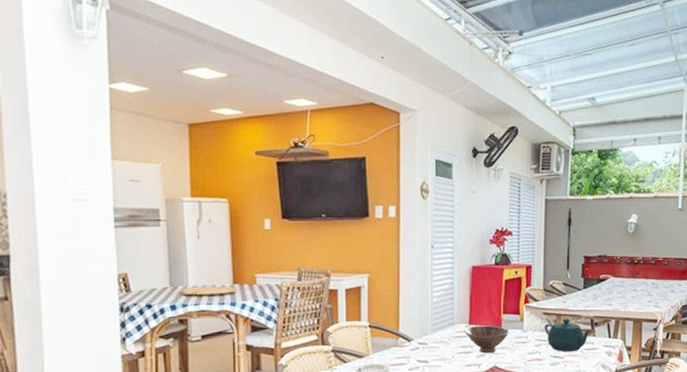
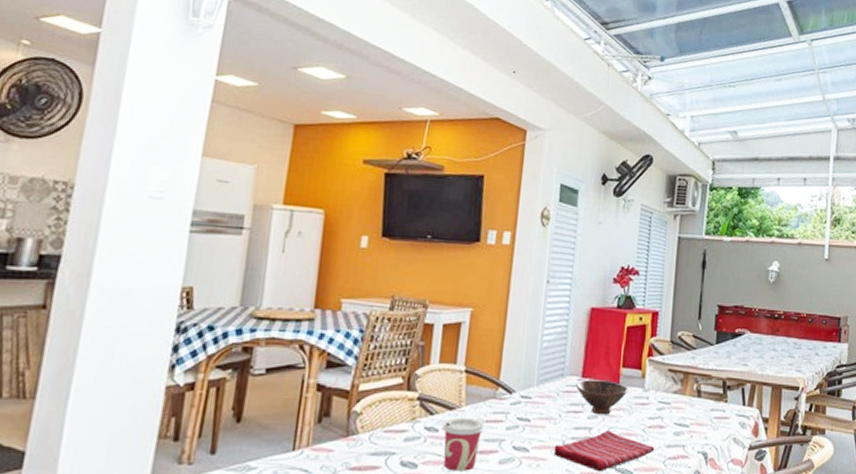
teapot: present [545,319,591,352] -> none [669,379,723,420]

